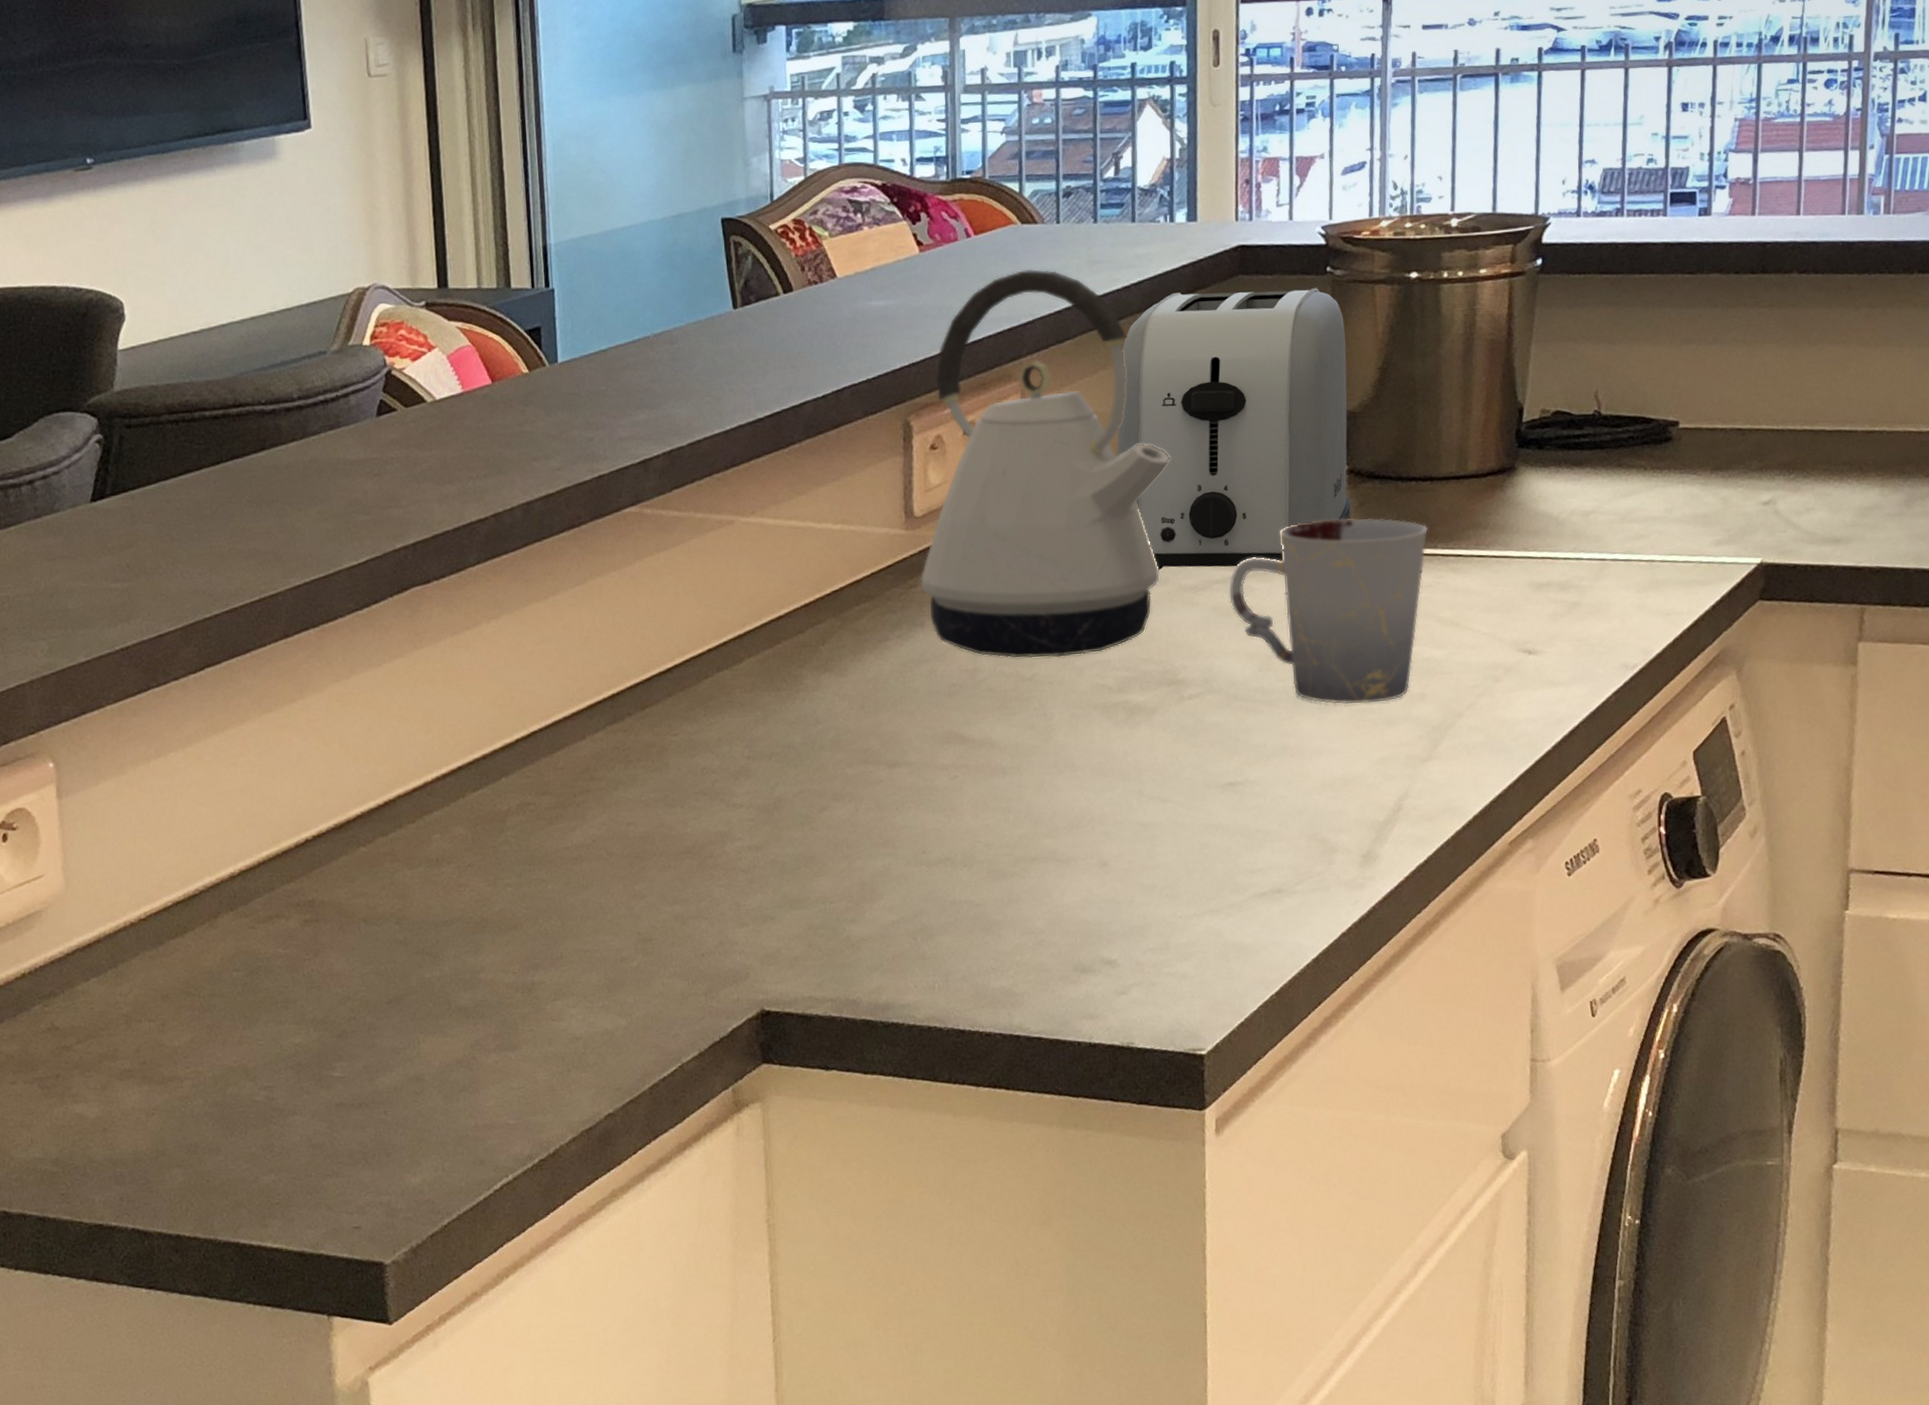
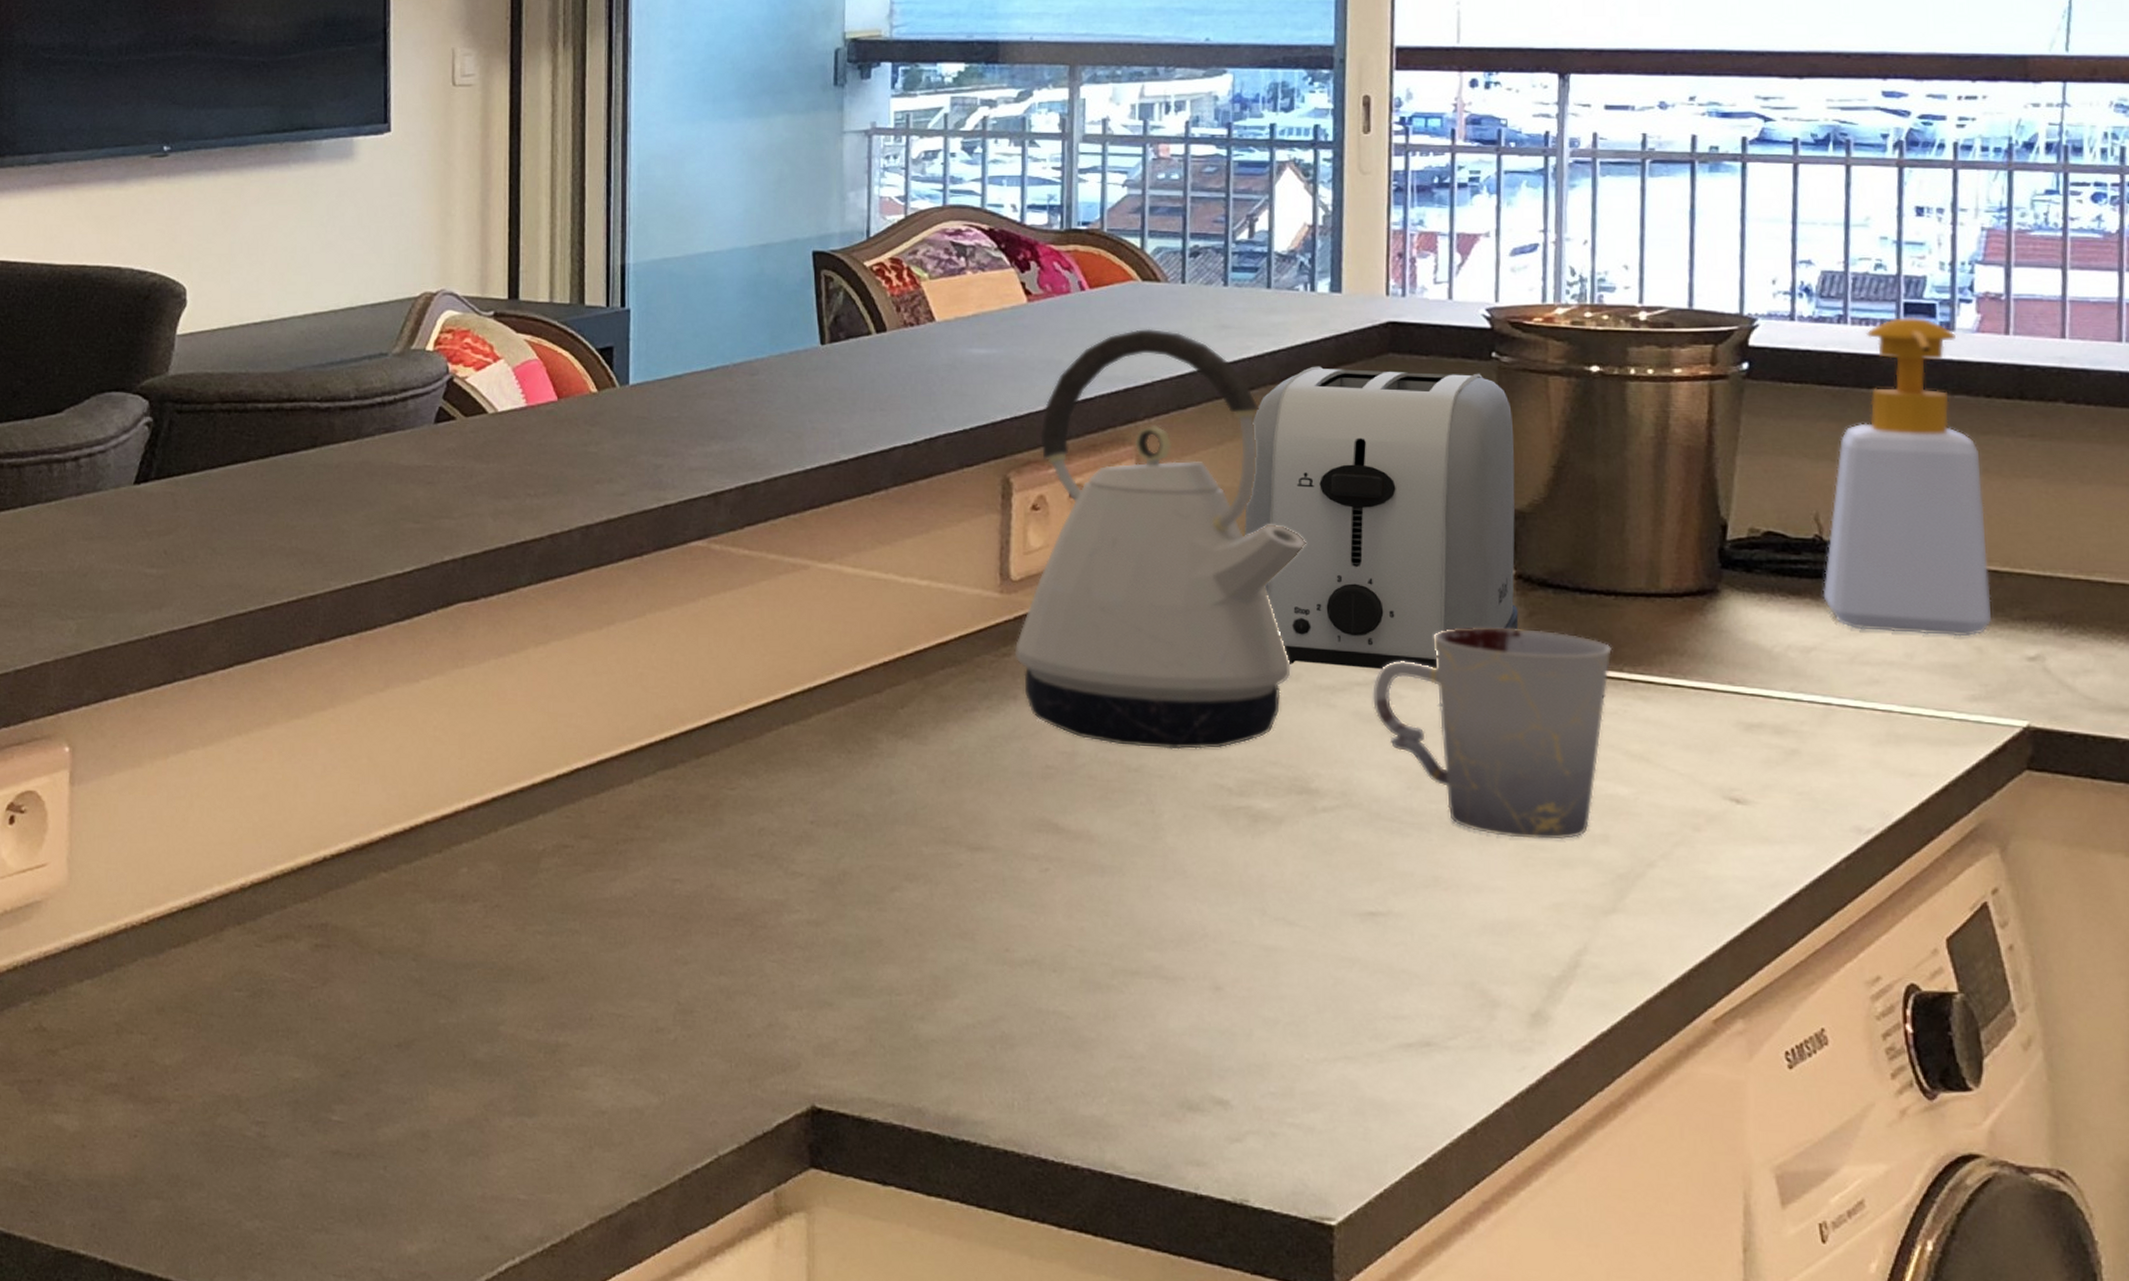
soap bottle: none [1600,205,1735,492] -> present [1822,316,1991,637]

